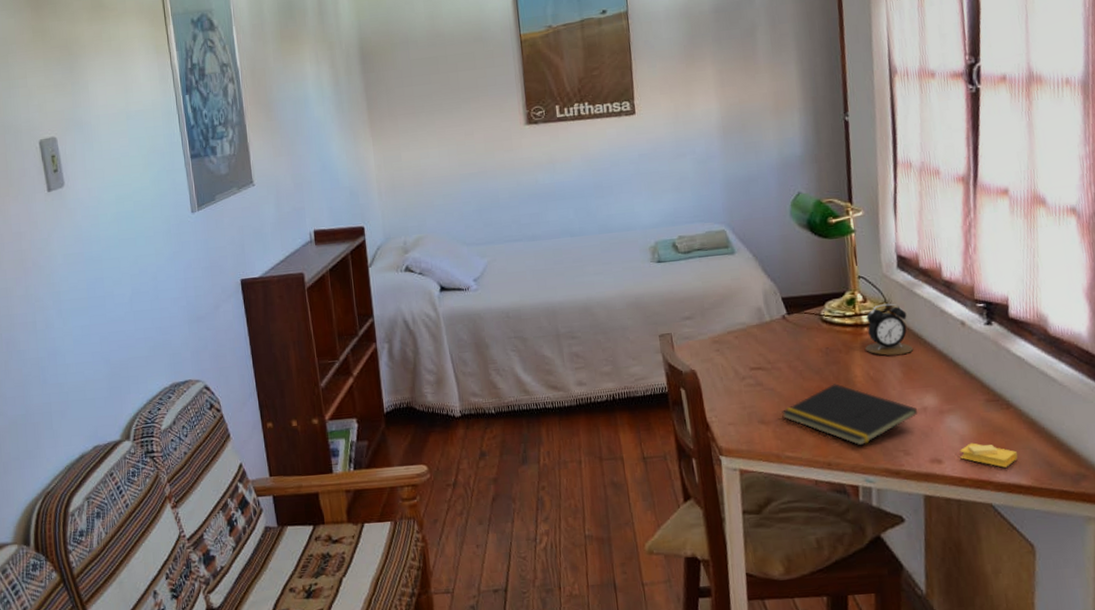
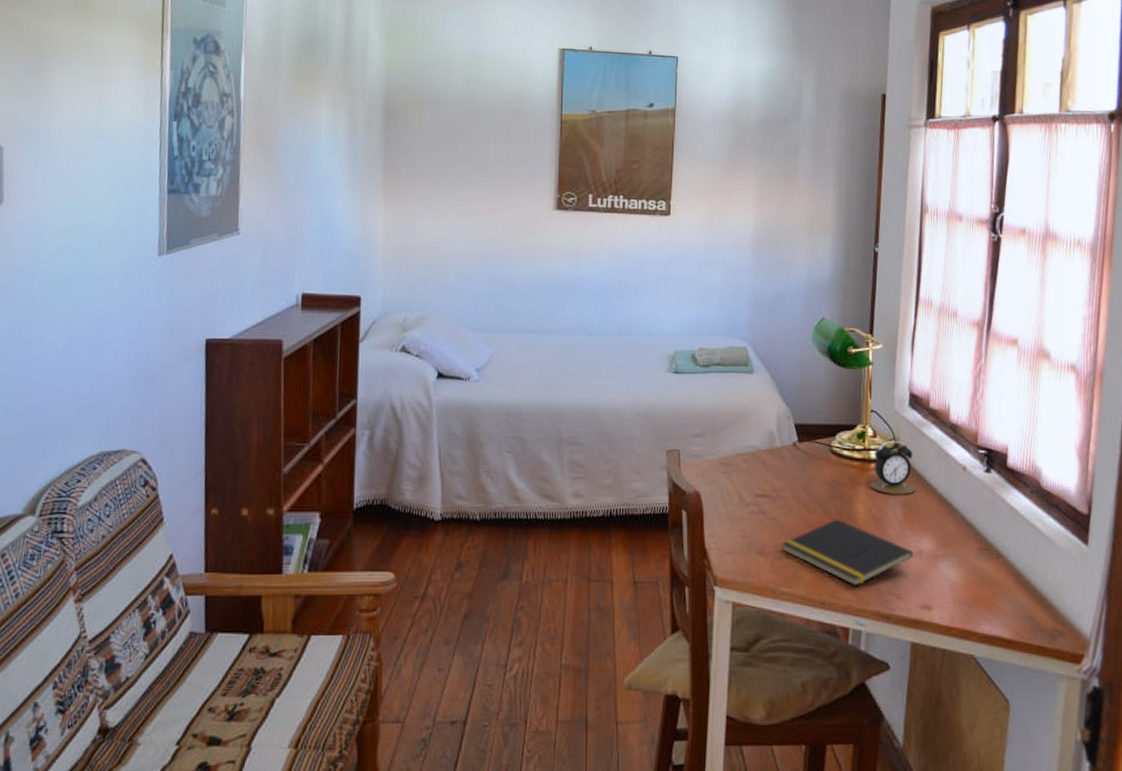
sticky notes: present [959,442,1018,468] -> none [949,591,1003,619]

